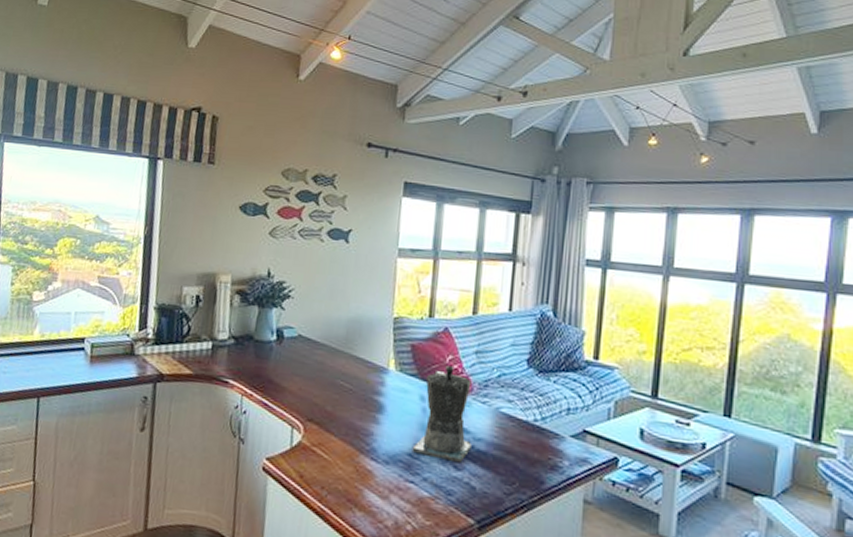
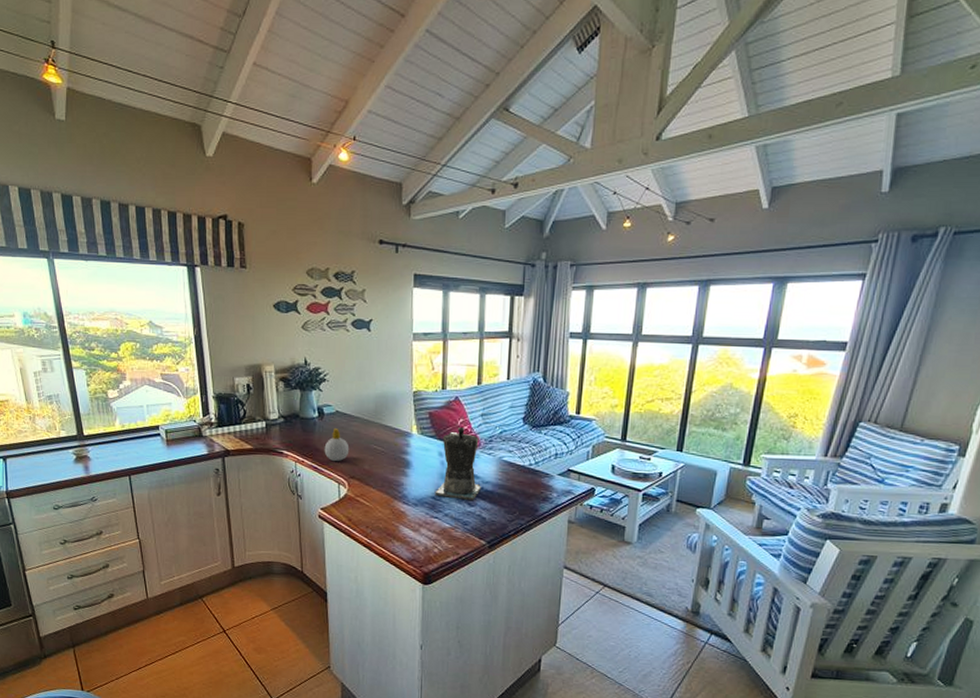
soap bottle: none [278,355,310,399] -> present [324,427,350,462]

